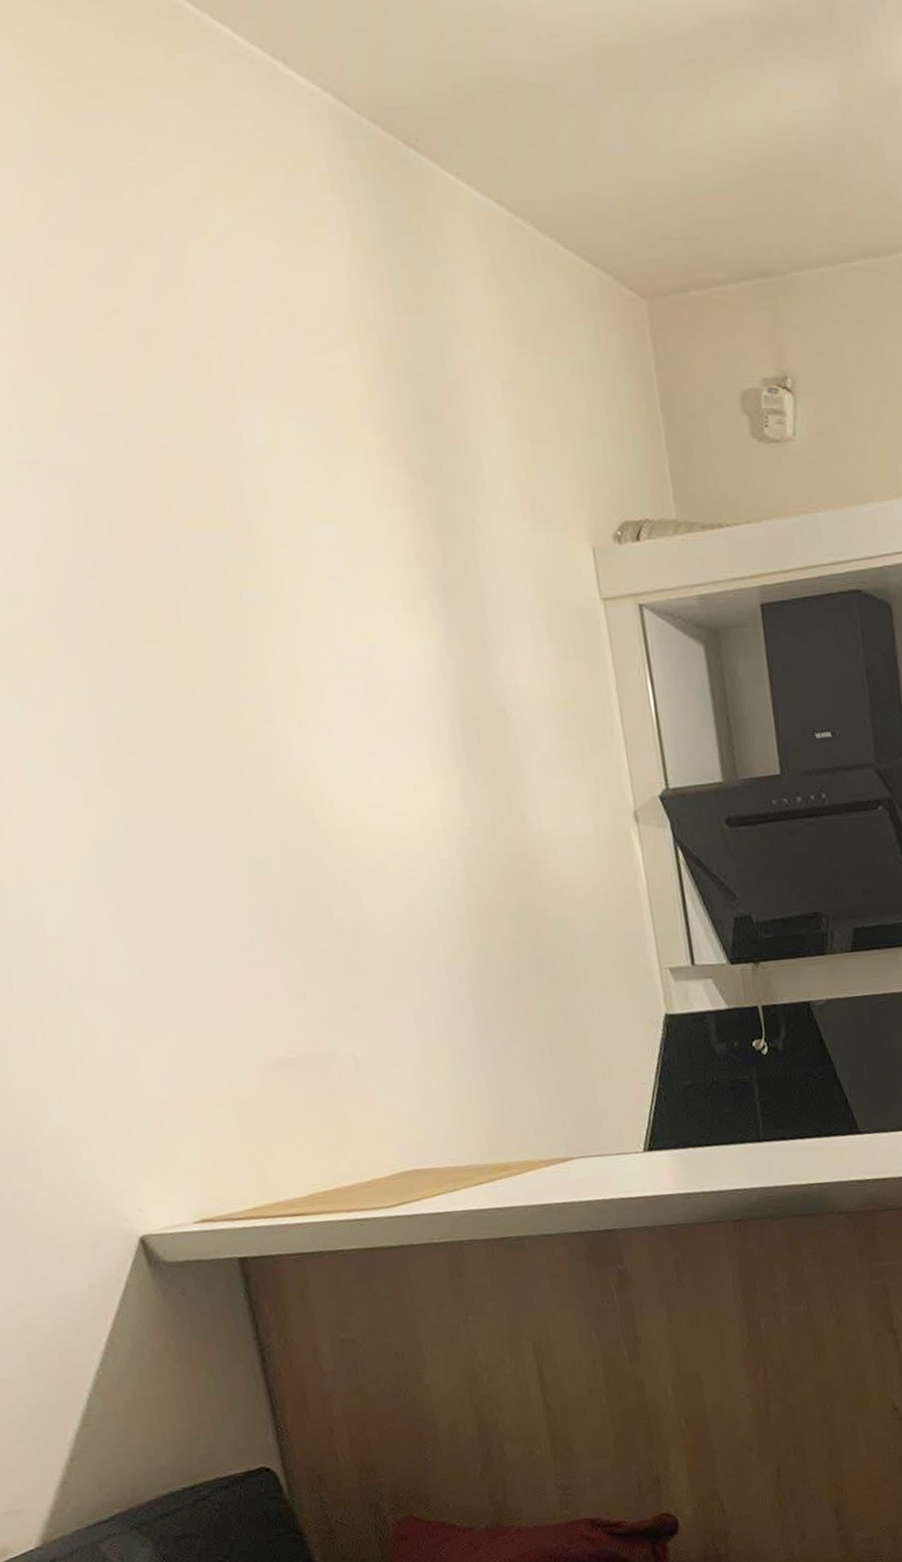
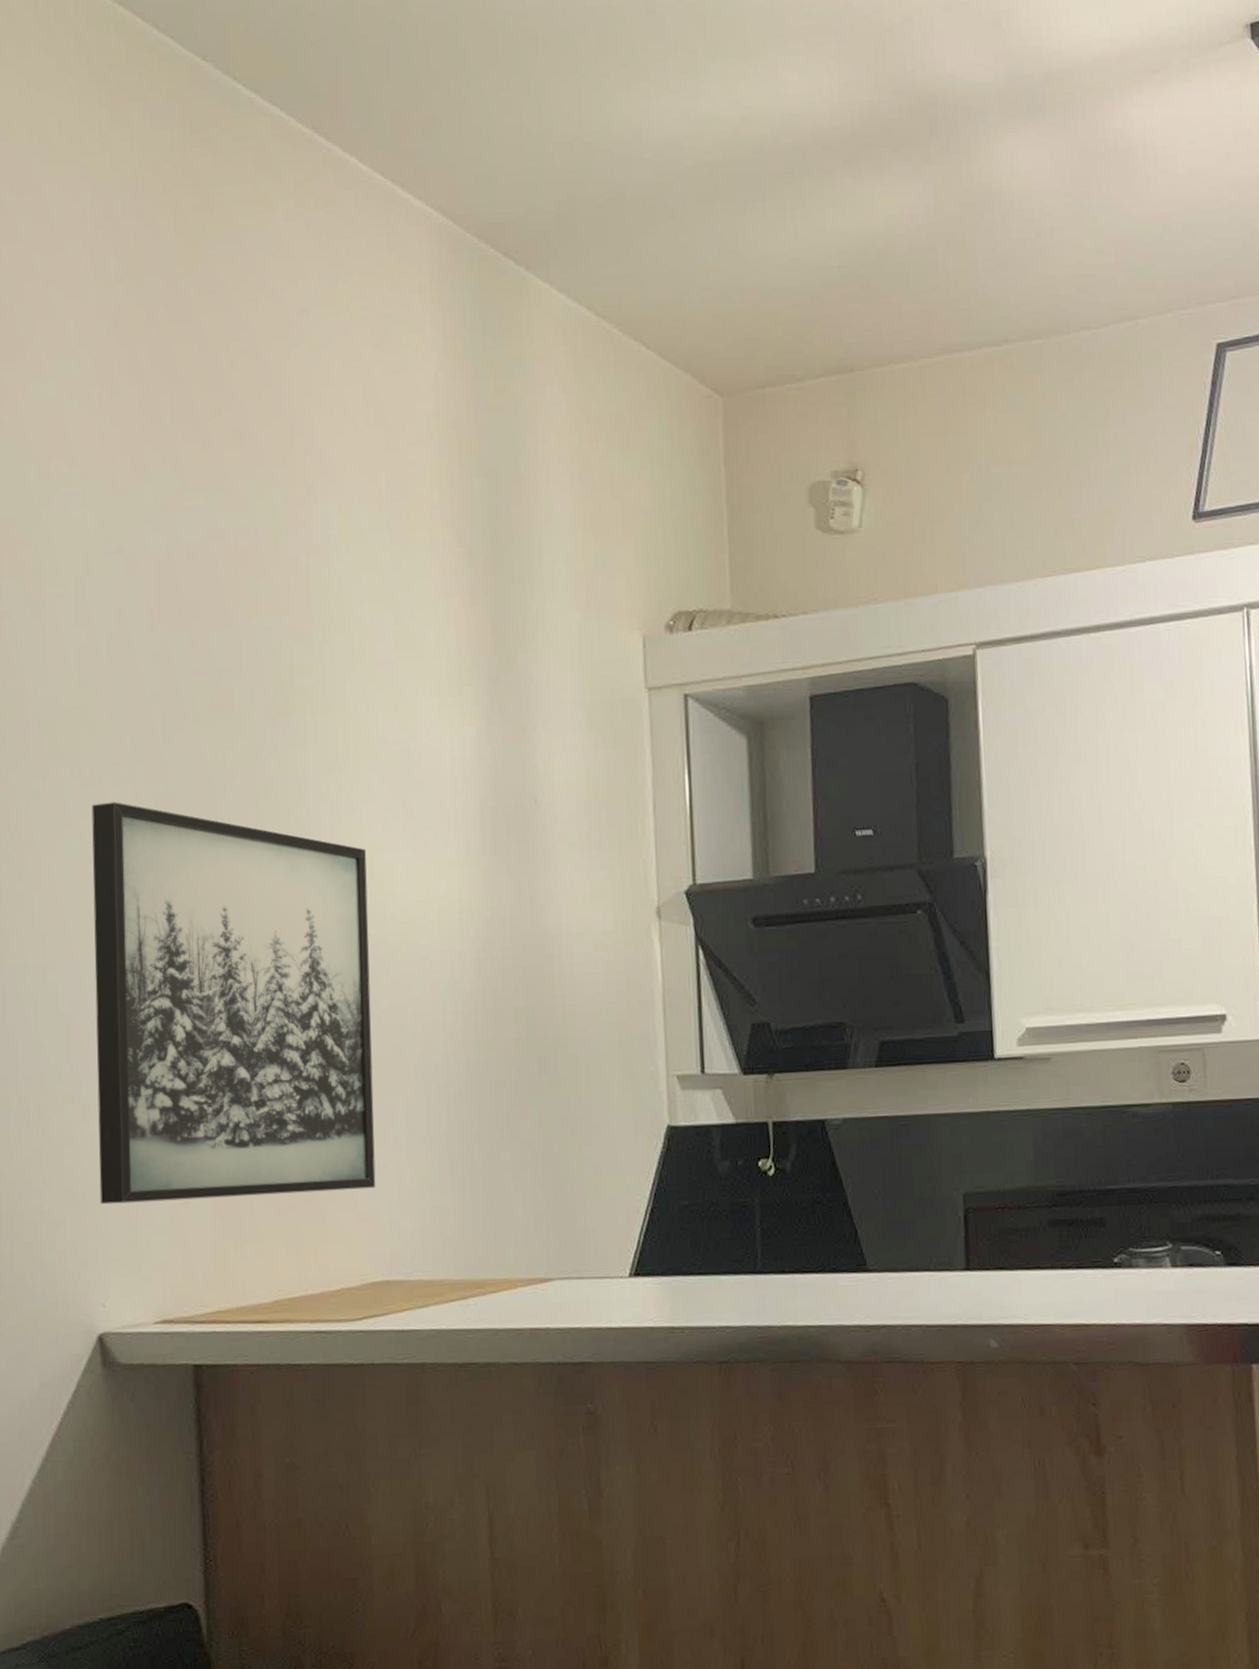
wall art: none [47,723,394,1117] -> present [91,802,376,1205]

